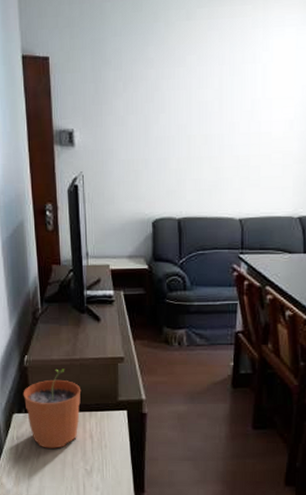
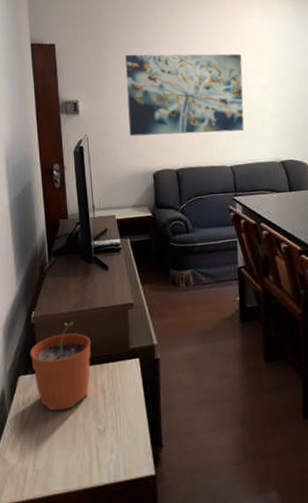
wall art: none [128,73,267,178] -> present [124,54,244,137]

